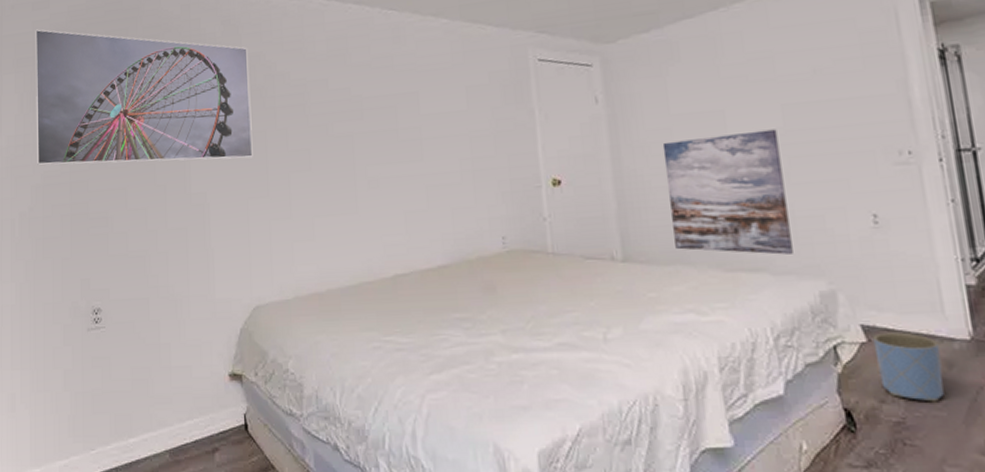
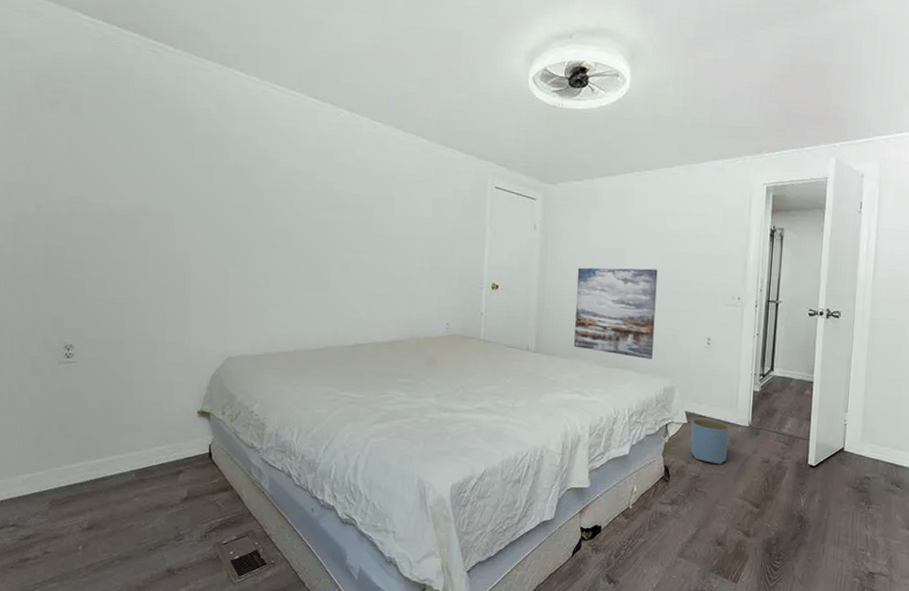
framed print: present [34,29,253,166] -> none [9,69,242,230]

